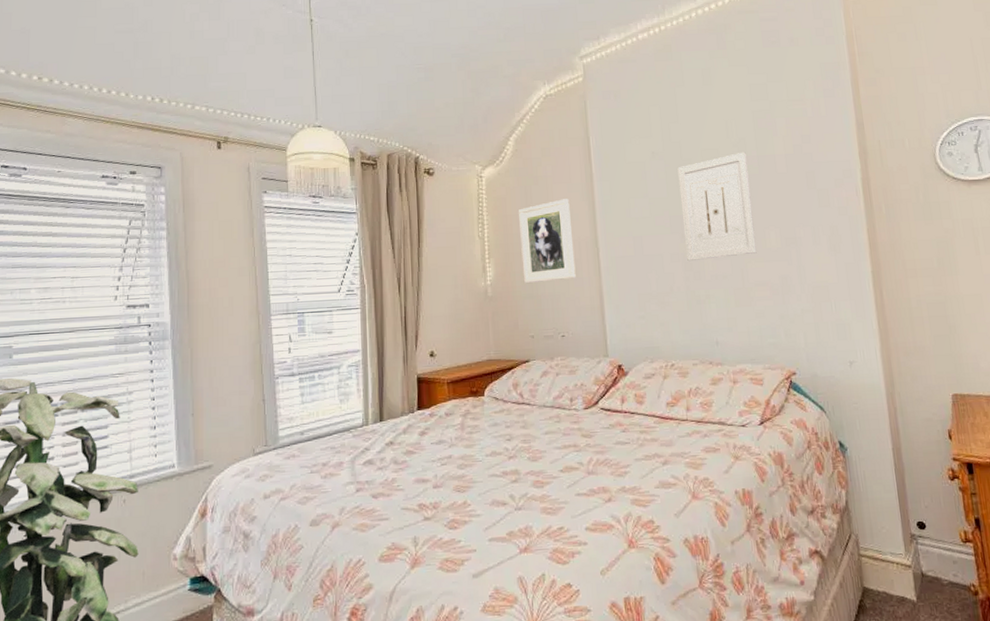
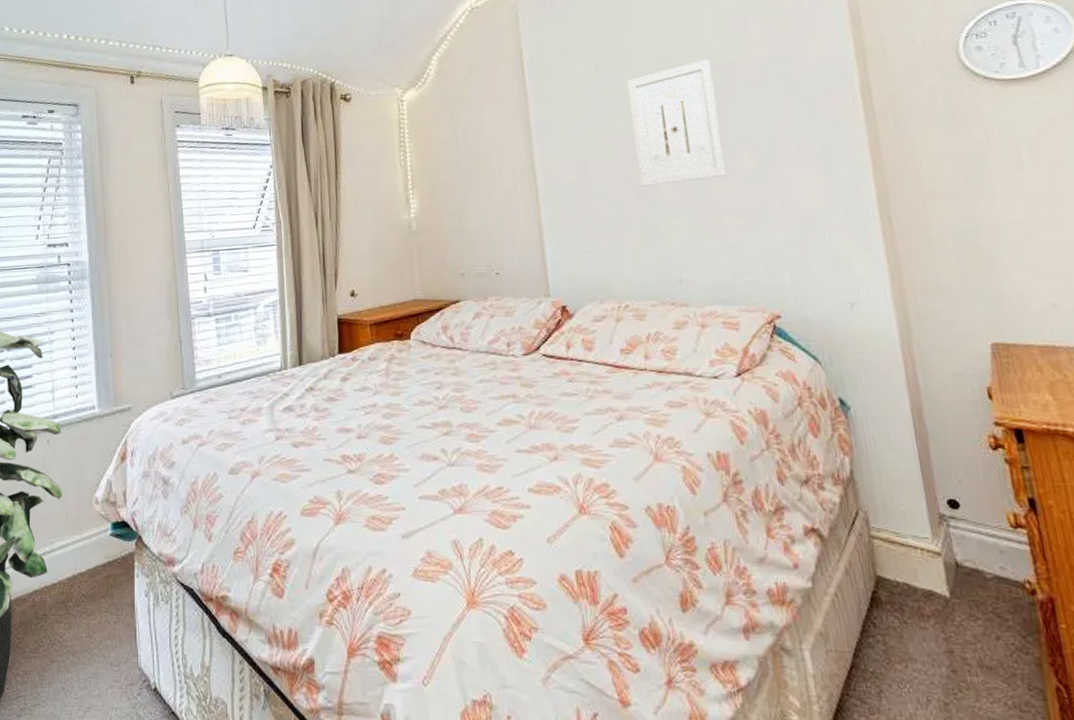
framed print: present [518,199,576,284] -> none [443,121,511,216]

